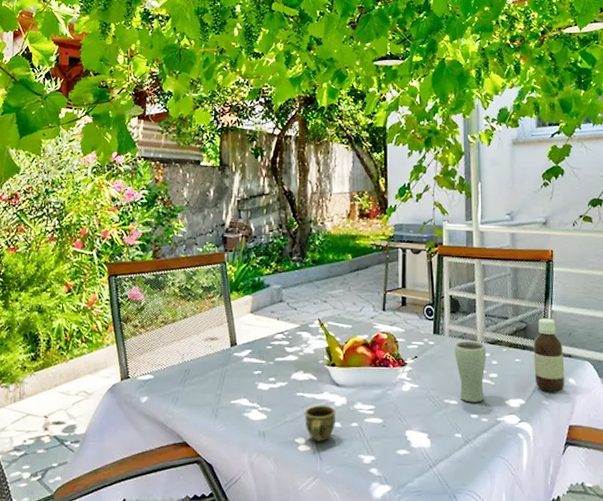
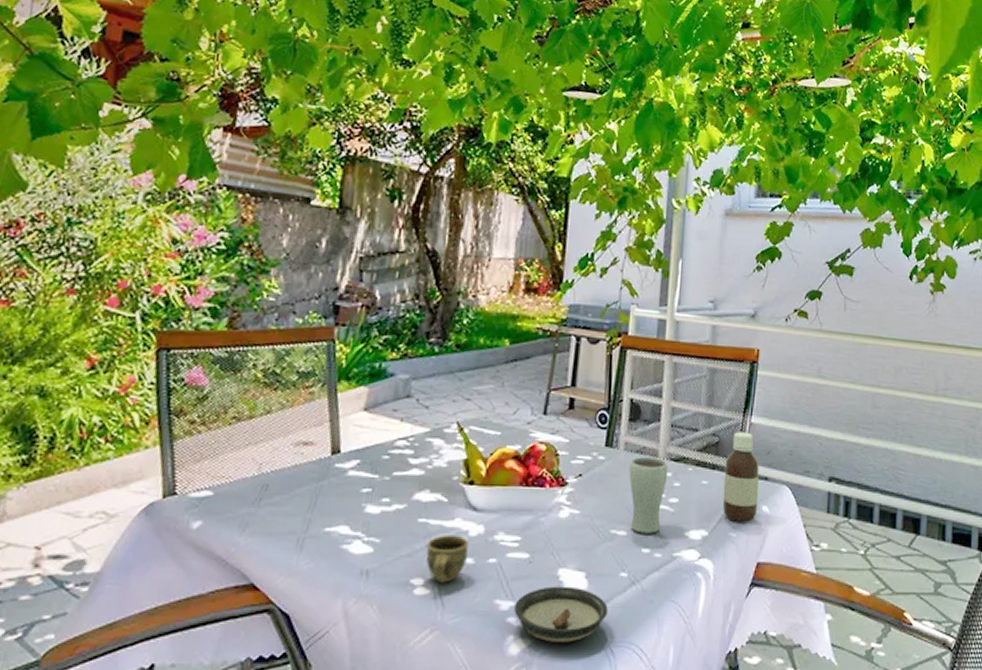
saucer: none [375,444,448,489] -> present [514,586,608,643]

